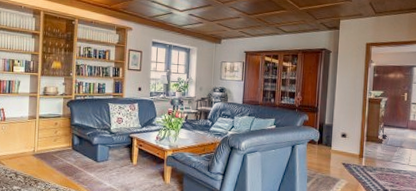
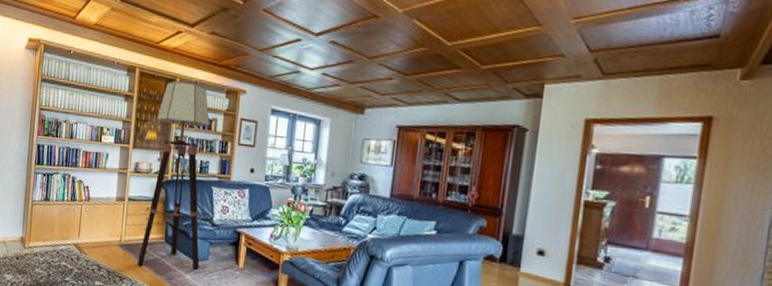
floor lamp: none [49,21,104,170] -> present [137,80,210,270]

